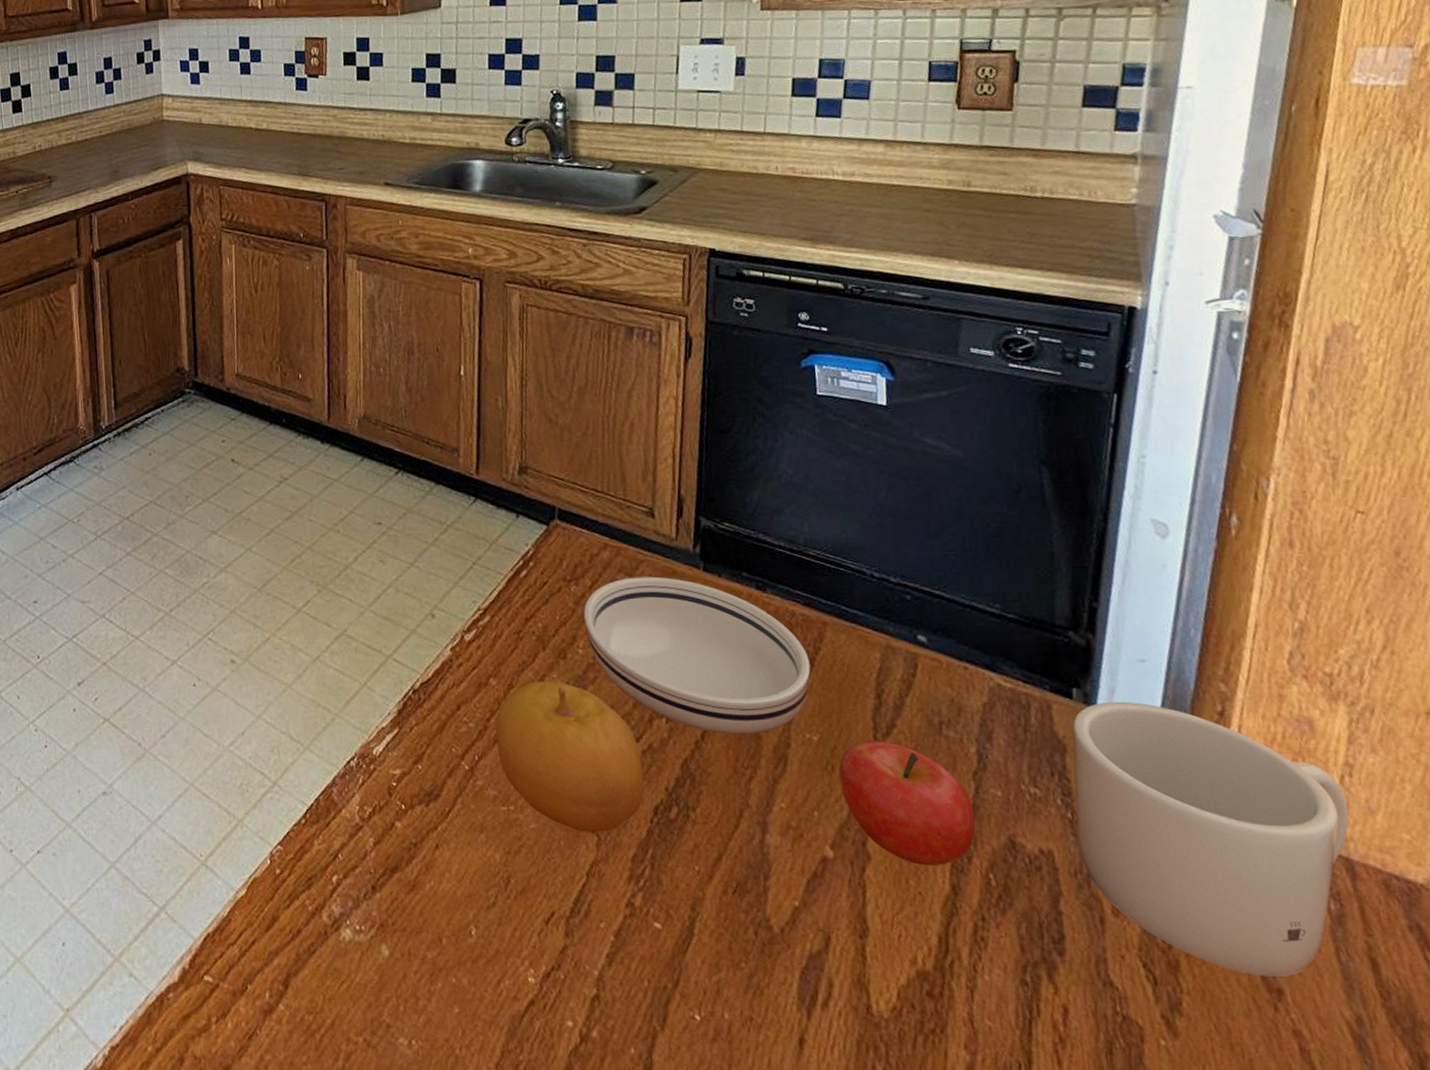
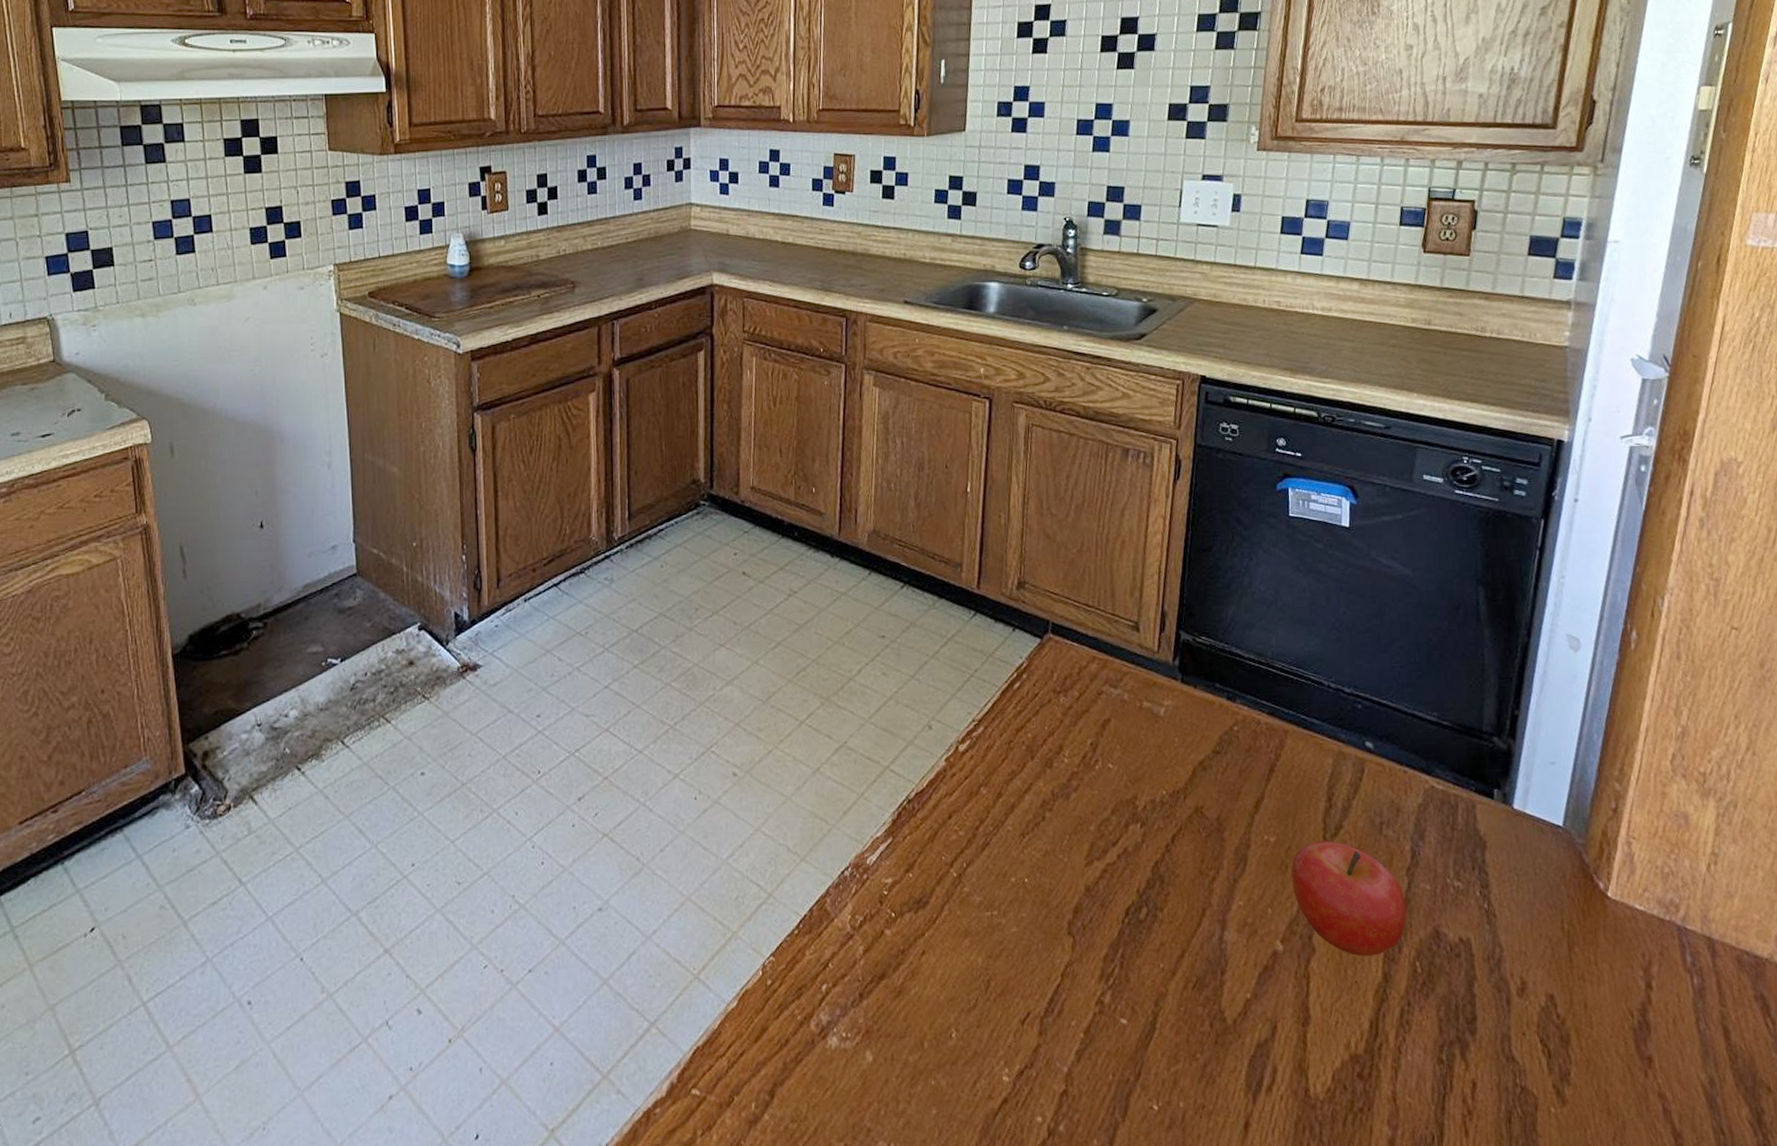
fruit: present [495,680,644,832] -> none [983,789,1118,935]
bowl: present [583,576,811,735] -> none [1070,688,1271,838]
mug: present [1072,701,1349,977] -> none [1491,800,1713,1047]

